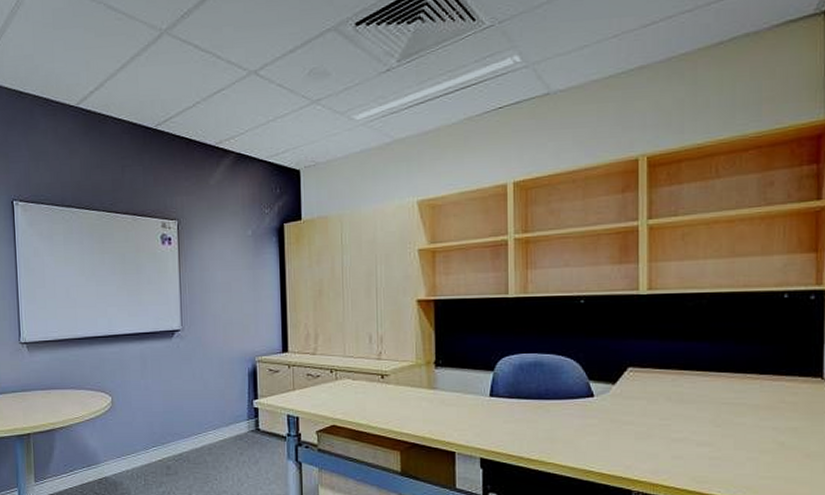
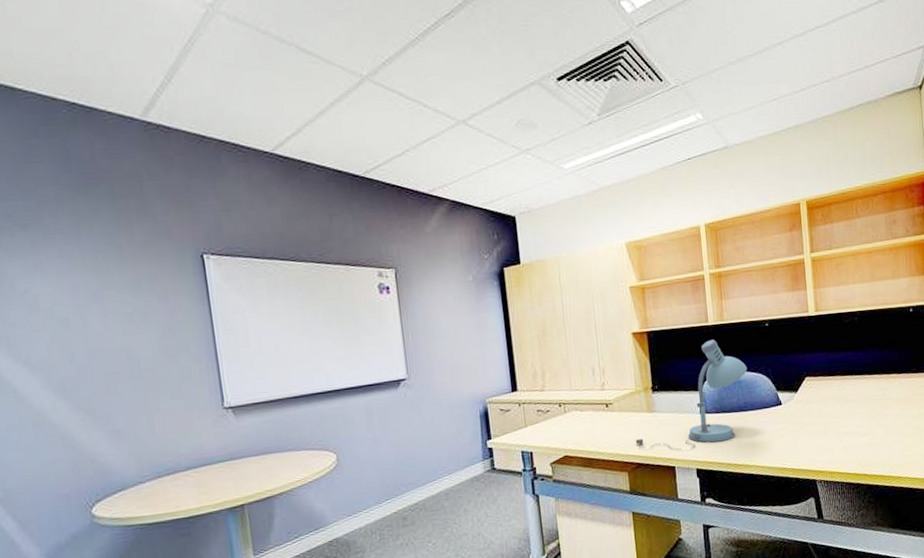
desk lamp: none [411,314,552,435] -> present [635,339,747,451]

